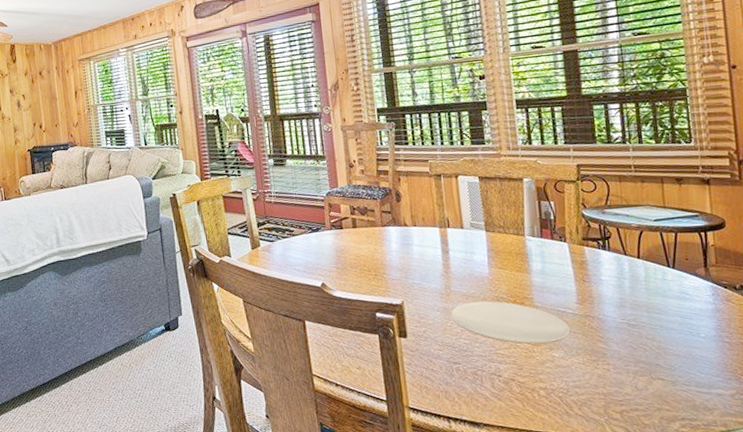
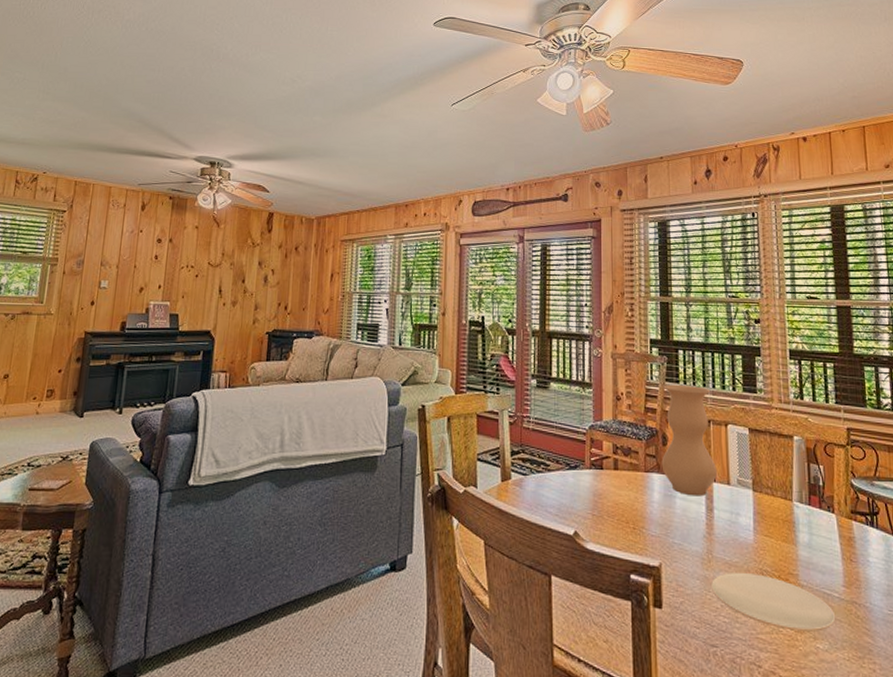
vase: none [393,145,450,242] -> present [661,384,717,496]

